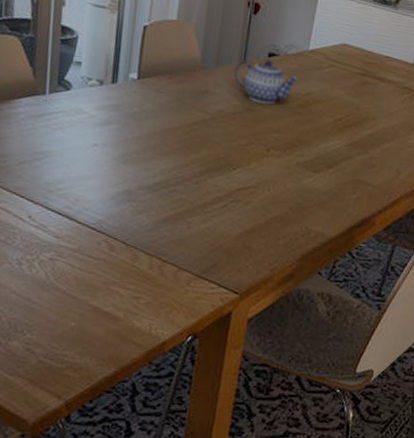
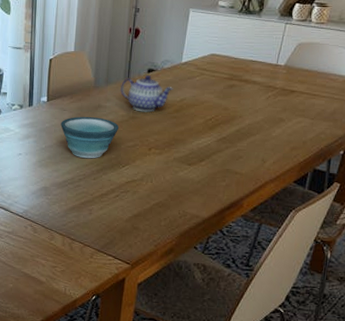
bowl: none [154,102,231,157] -> present [61,117,119,159]

